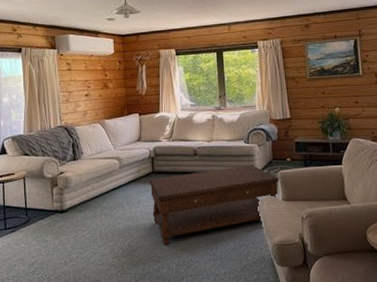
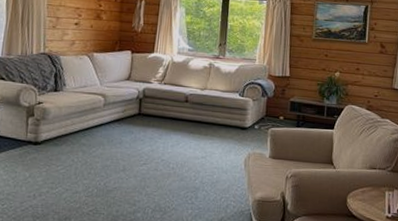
coffee table: present [148,165,279,245] -> none [133,118,269,189]

